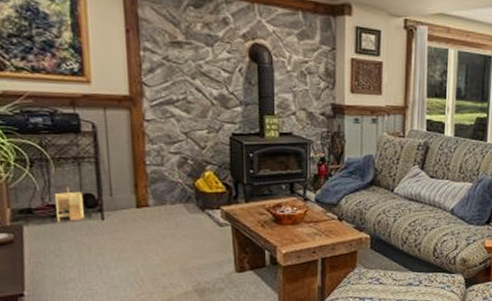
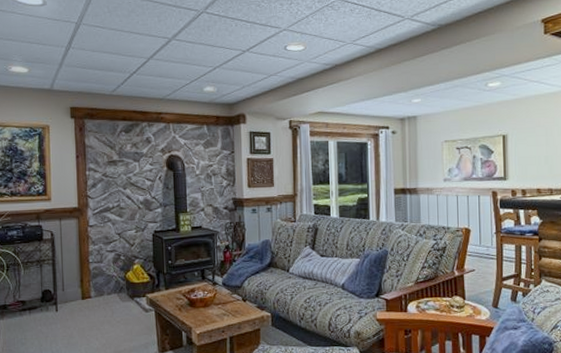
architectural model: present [54,187,84,222] -> none [22,285,43,315]

